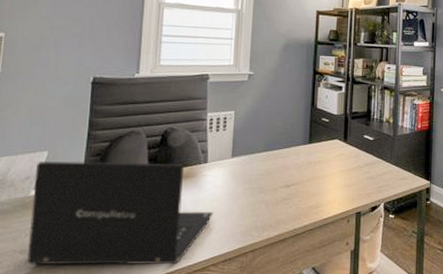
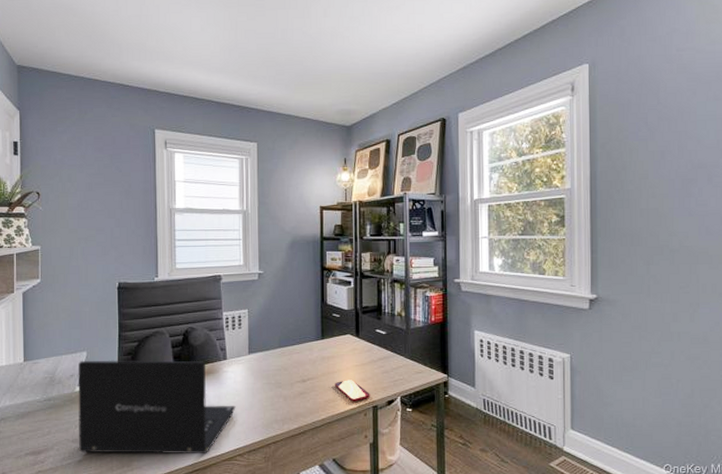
smartphone: none [319,185,354,208] -> present [335,380,370,402]

